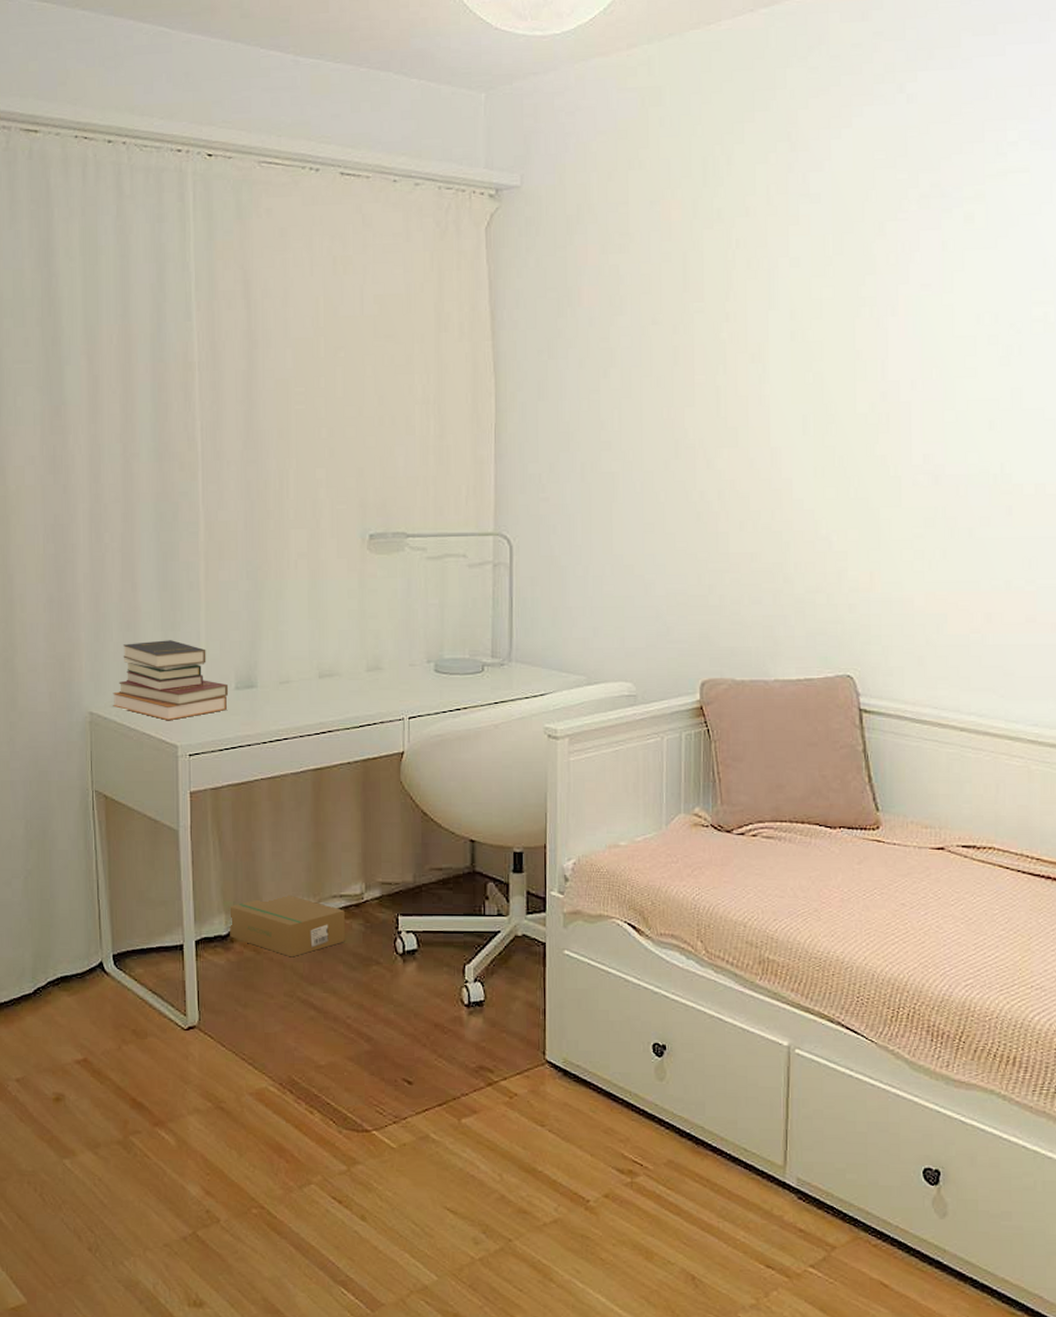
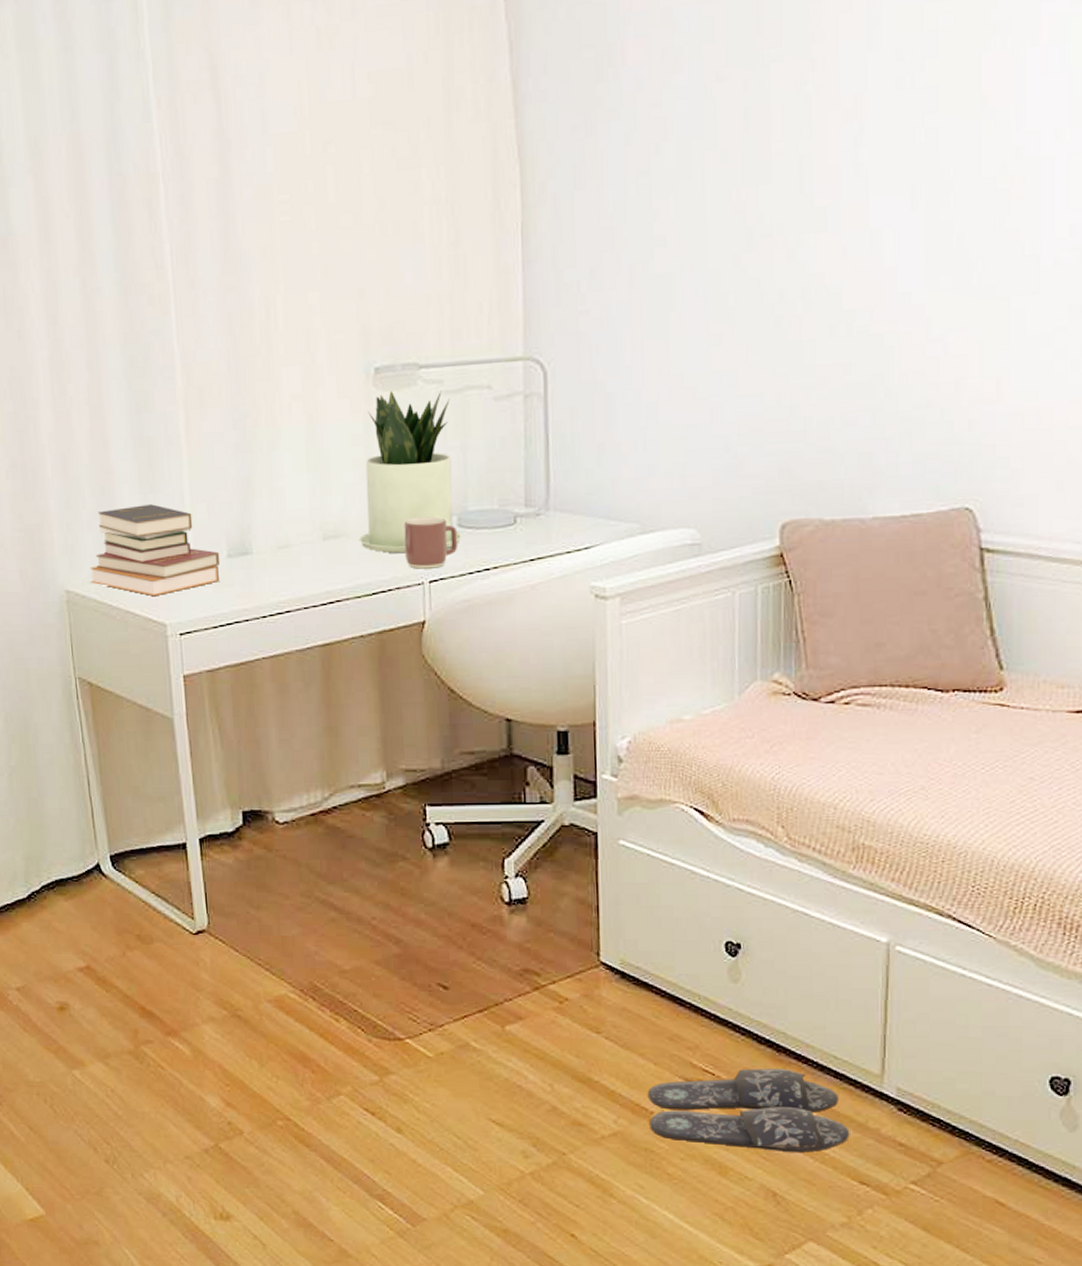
box: present [230,893,346,957] -> none [236,784,368,855]
planter: none [350,554,438,693] -> present [359,390,462,554]
mug: none [389,662,434,707] -> present [403,516,458,569]
slippers: none [584,1160,758,1238] -> present [647,1068,850,1153]

